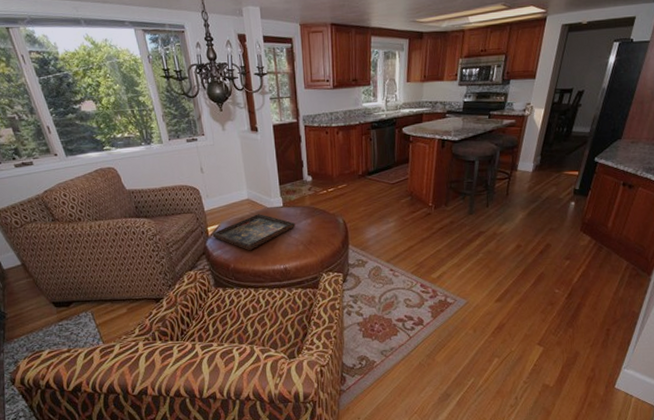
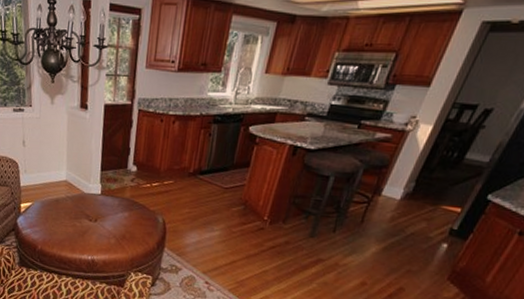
decorative tray: present [212,214,296,250] -> none [24,198,111,235]

